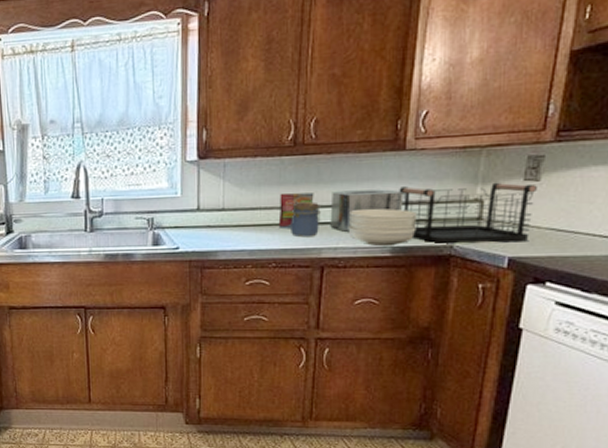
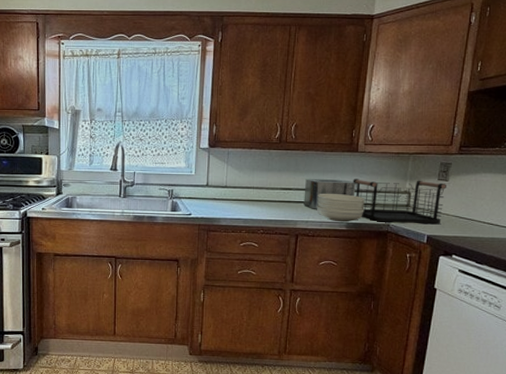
food package: present [278,193,314,230] -> none [266,177,293,205]
jar: present [291,202,321,238] -> none [275,185,297,212]

